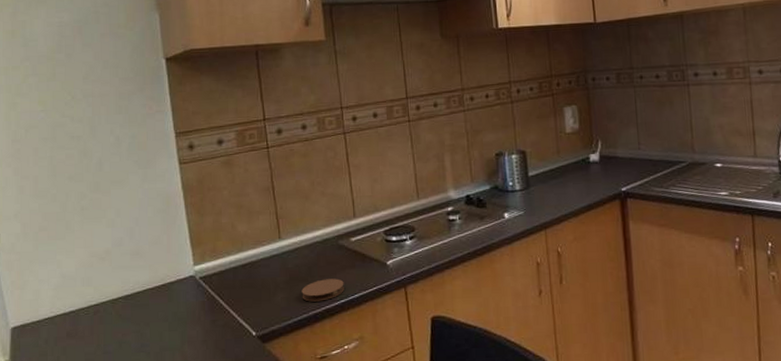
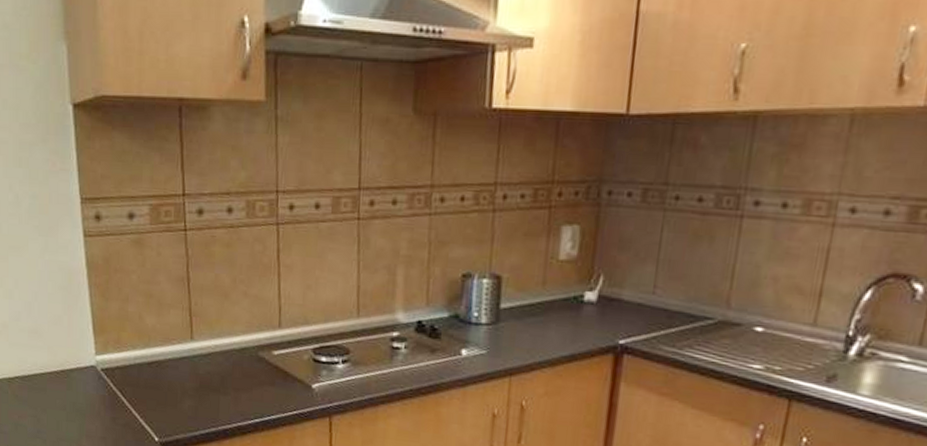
coaster: present [301,278,344,302] -> none [211,392,261,417]

